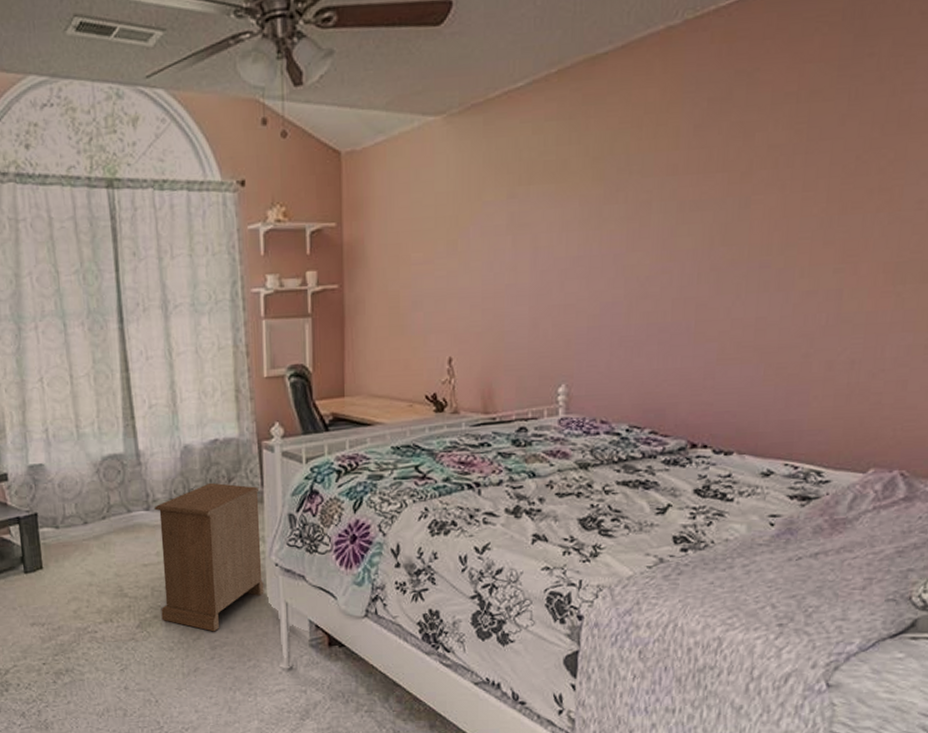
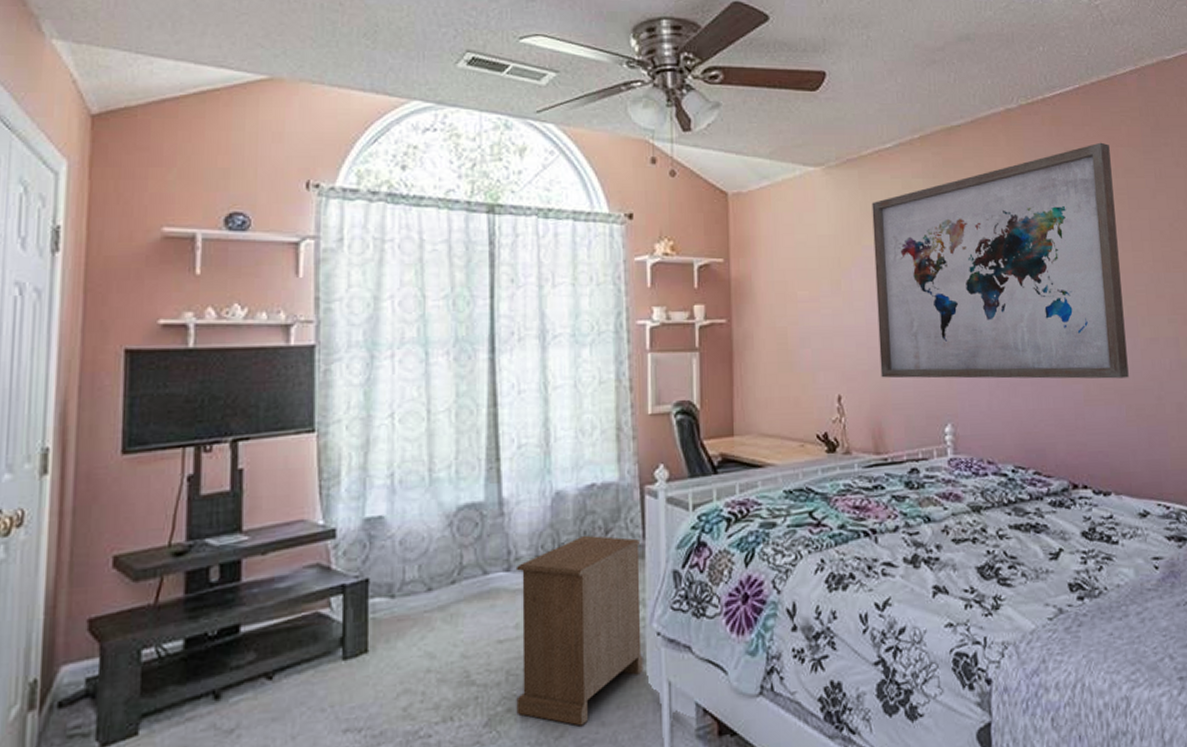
wall art: none [494,59,794,340] -> present [871,142,1129,379]

